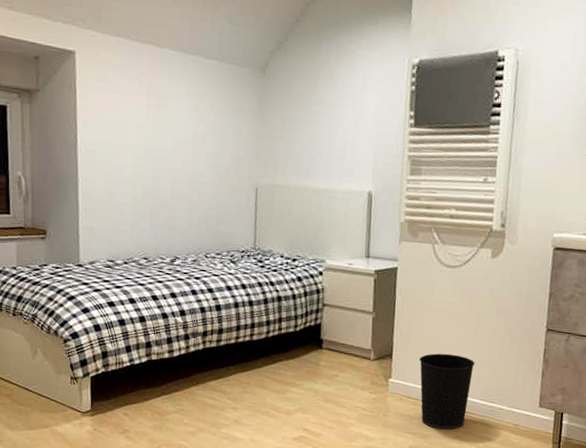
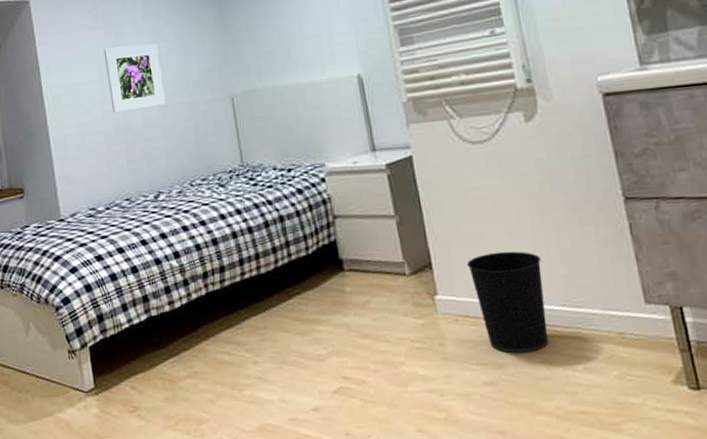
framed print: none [143,116,196,182] -> present [103,44,166,113]

